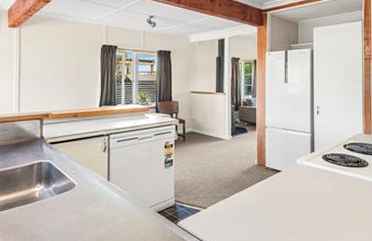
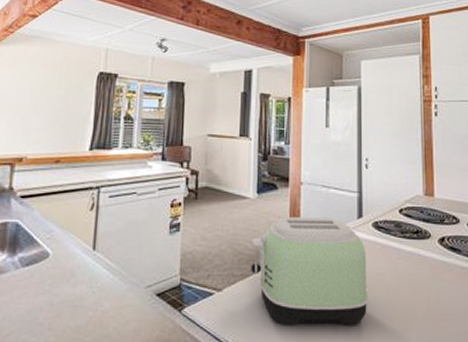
toaster: none [228,153,319,232] -> present [251,217,368,325]

